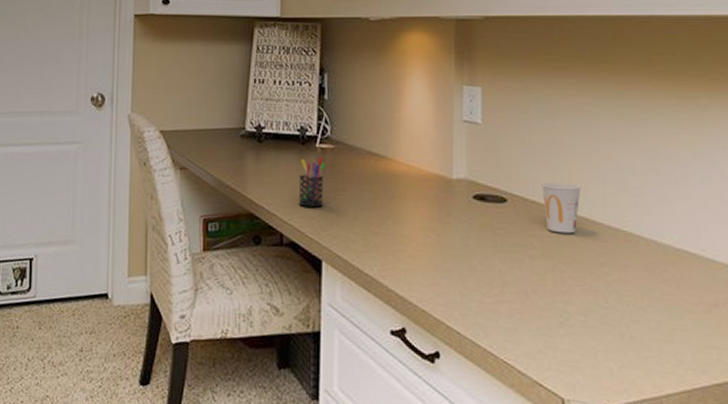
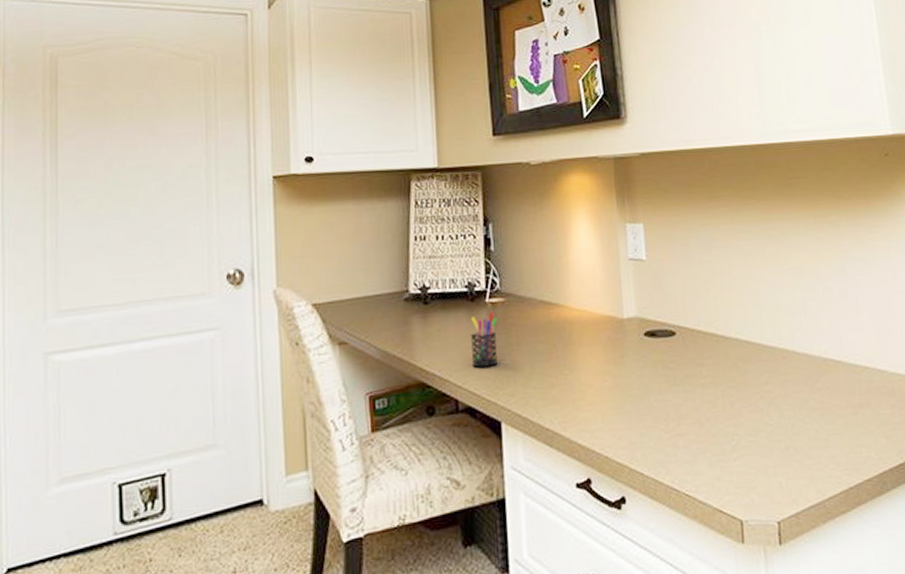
cup: present [541,182,582,234] -> none [705,309,741,359]

